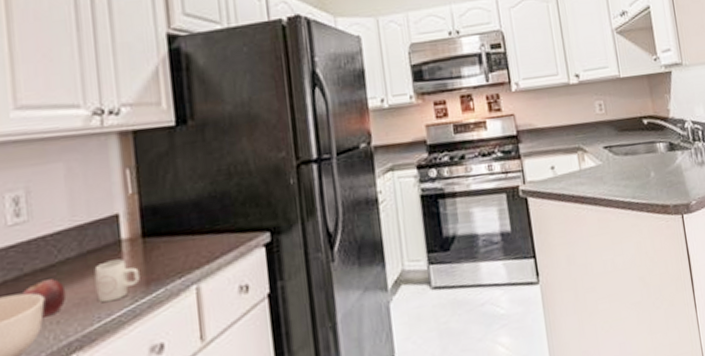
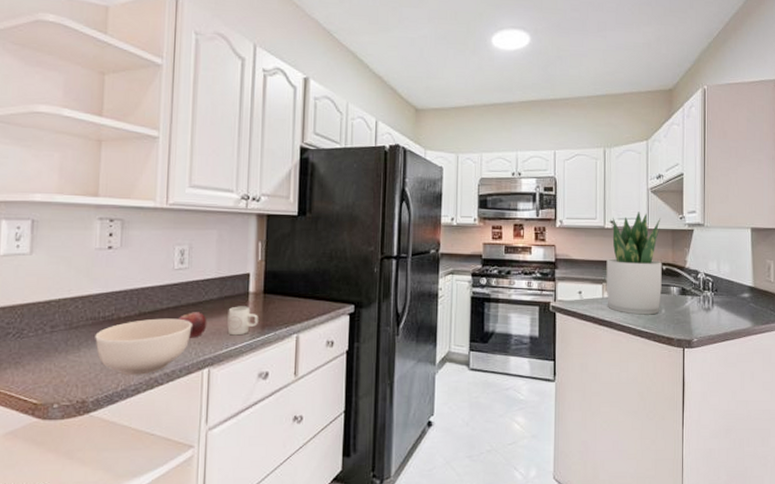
planter: none [577,59,648,185] -> present [606,212,662,315]

